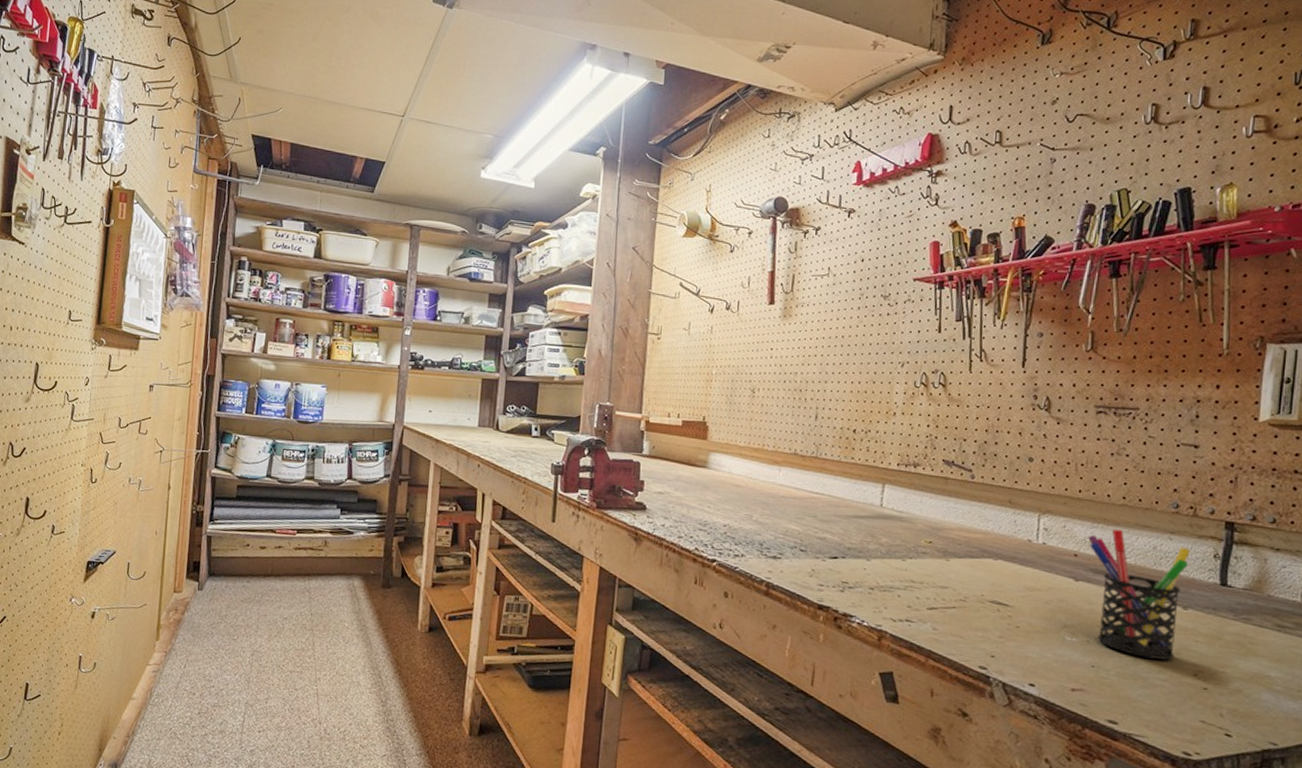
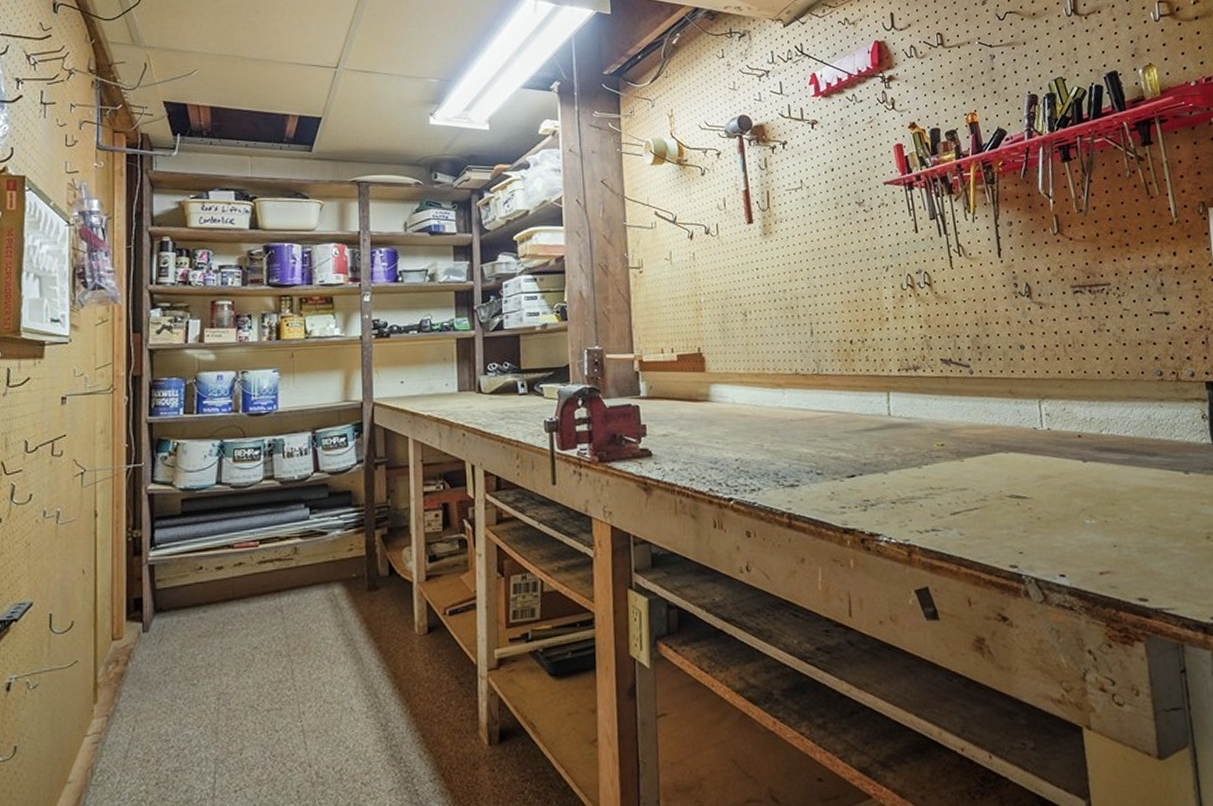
pen holder: present [1087,529,1191,660] -> none [1087,404,1186,529]

